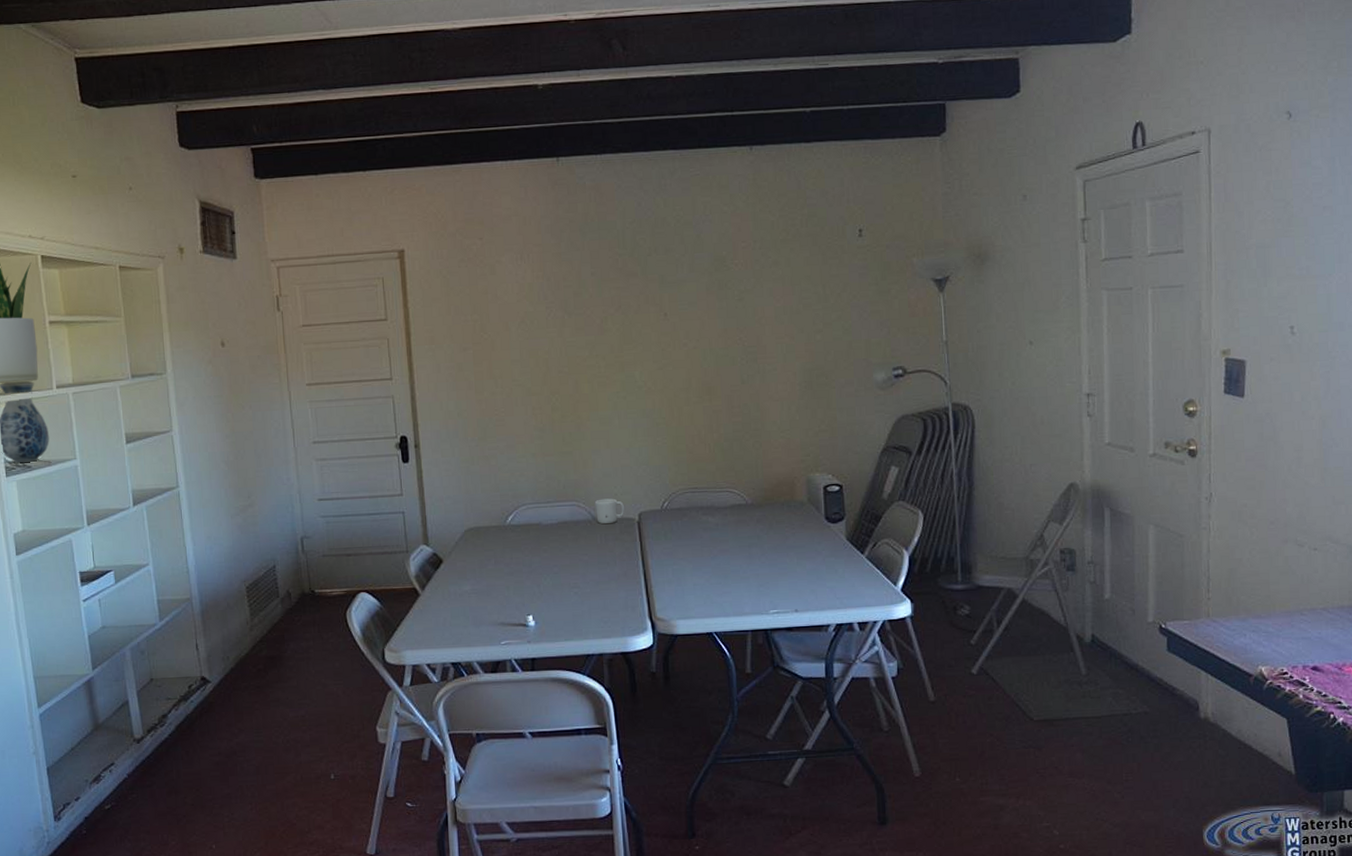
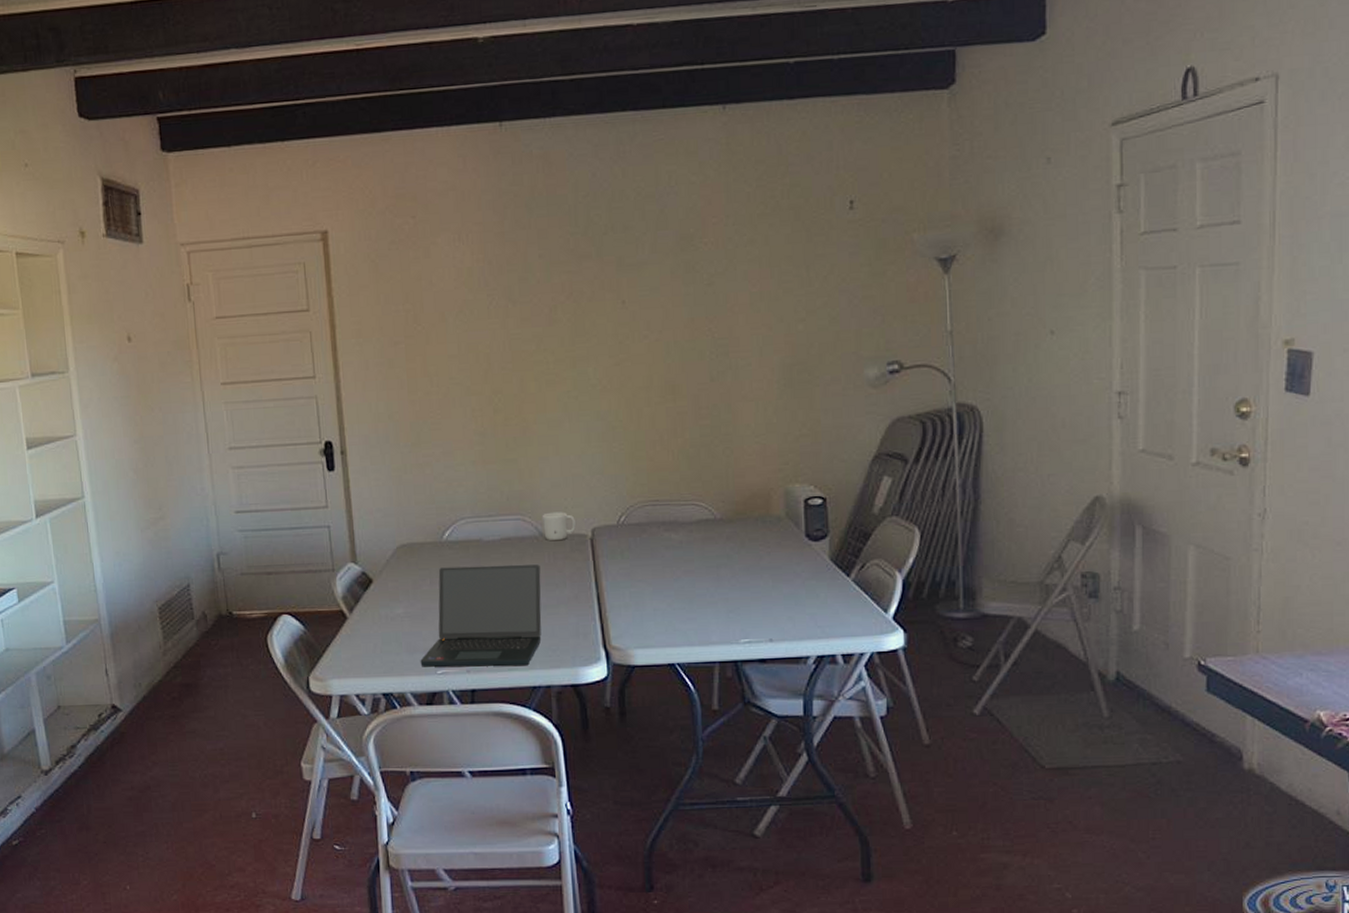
laptop: none [485,545,595,639] -> present [420,564,542,667]

